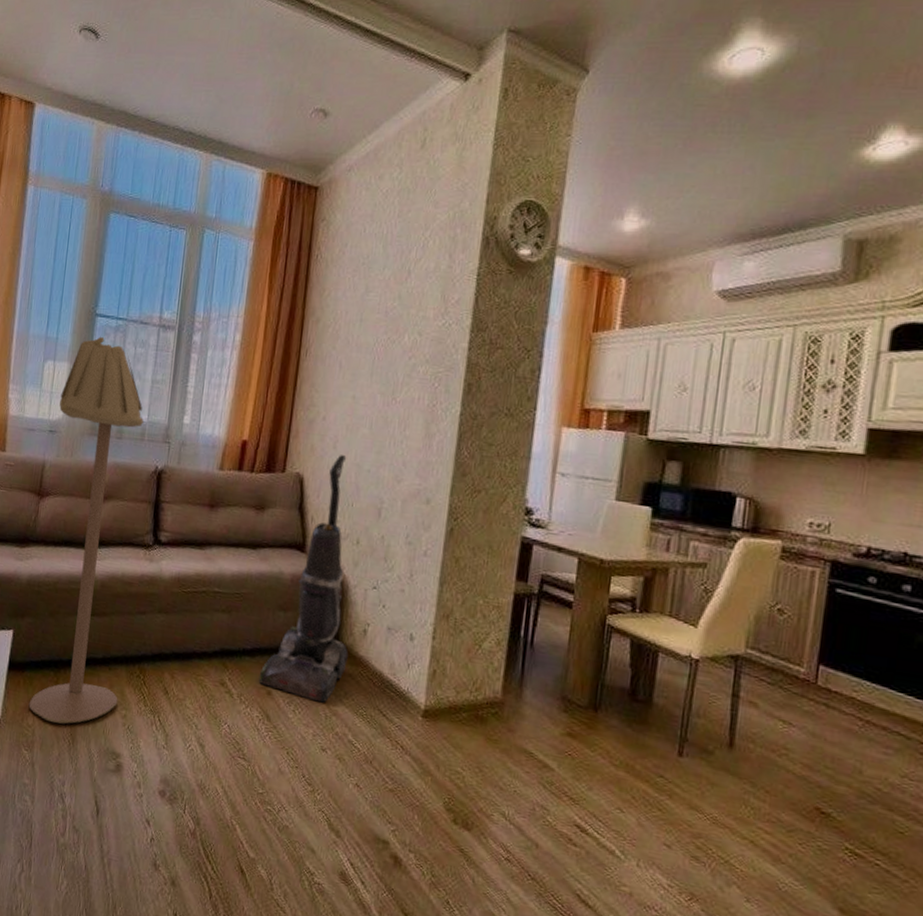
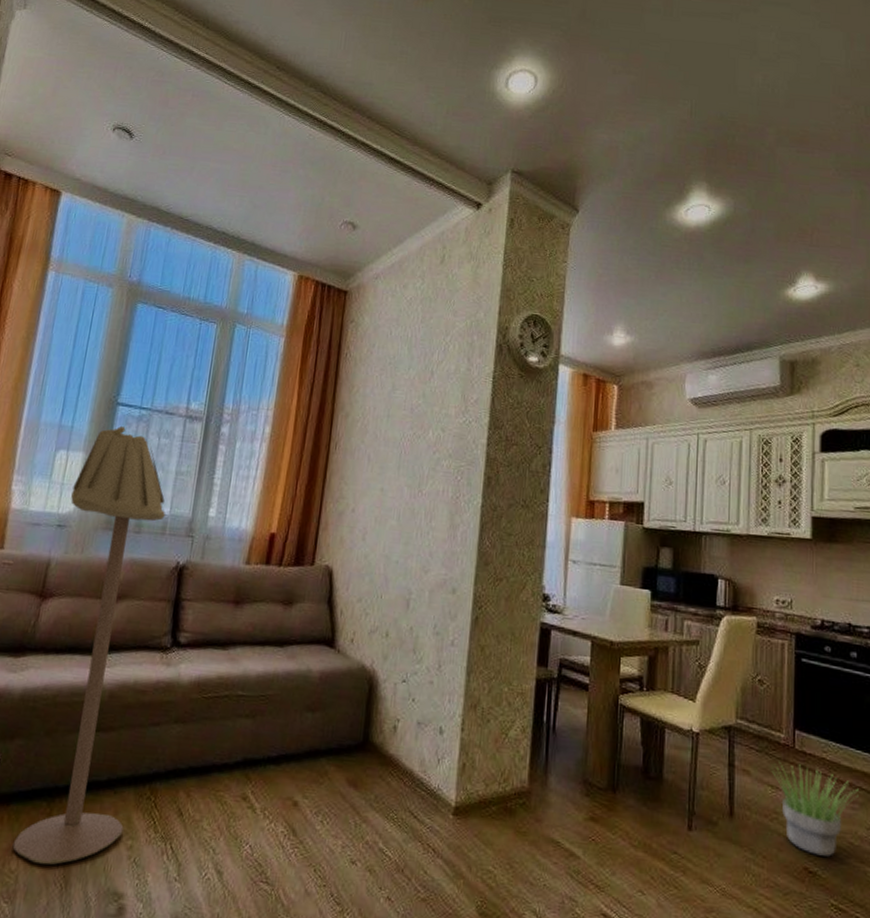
vacuum cleaner: present [258,455,348,703] -> none [284,546,378,810]
potted plant: none [781,696,896,800] -> present [768,761,859,857]

